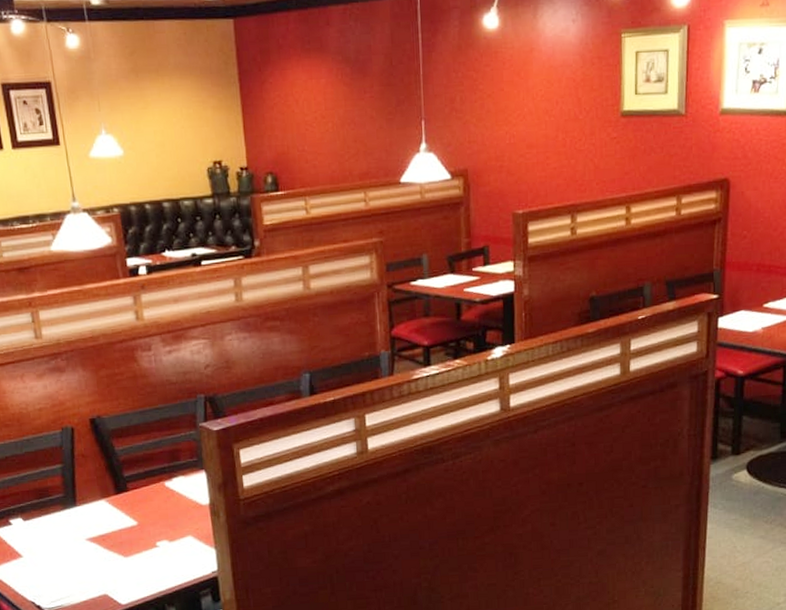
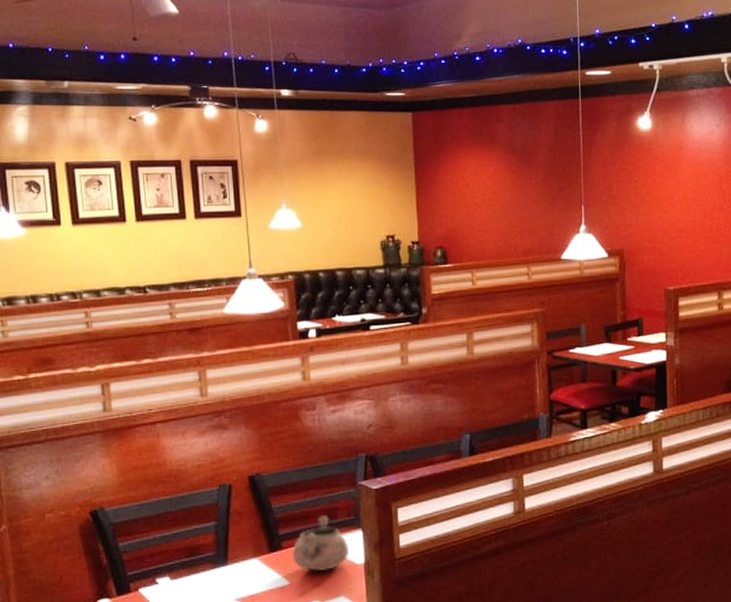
decorative bowl: none [137,457,194,512] -> present [291,515,350,571]

